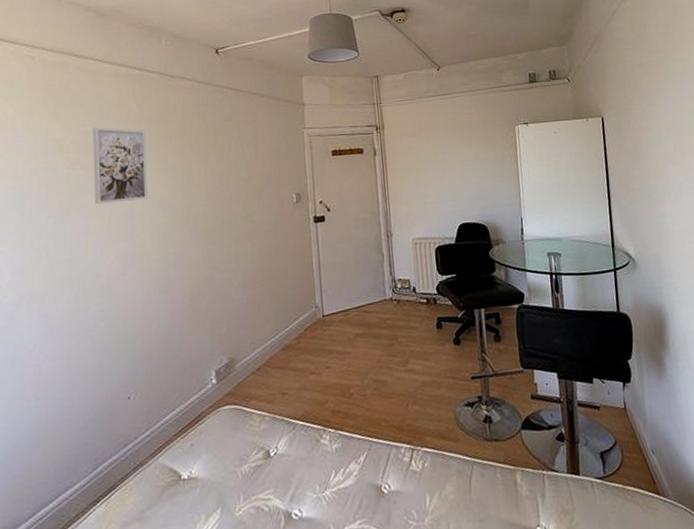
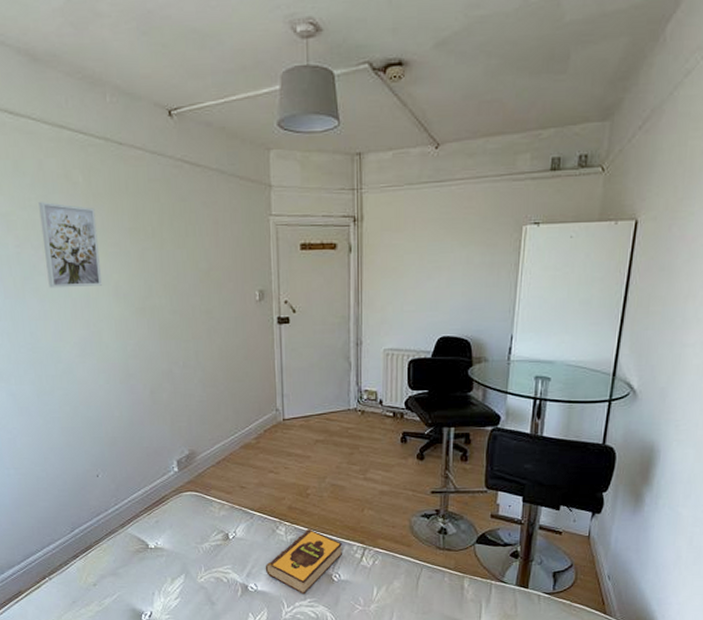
hardback book: none [309,433,391,516] -> present [265,528,343,594]

